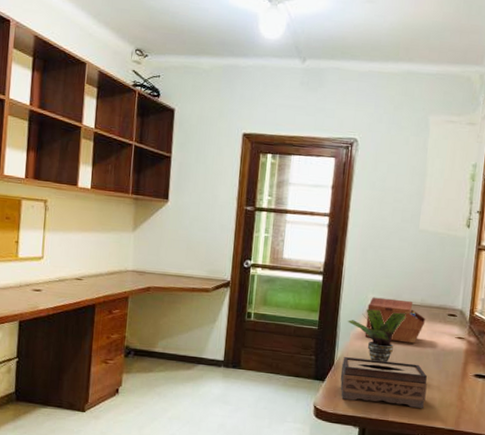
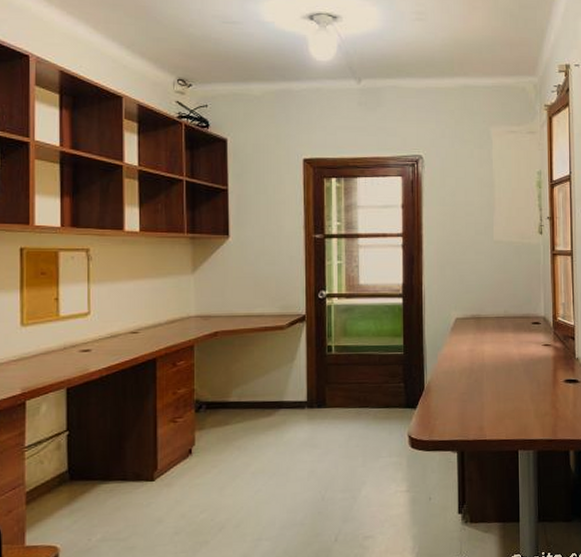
tissue box: present [340,356,427,408] -> none [432,377,520,425]
potted plant: present [347,309,406,362] -> none [433,327,491,380]
sewing box: present [365,297,426,344] -> none [452,313,511,357]

